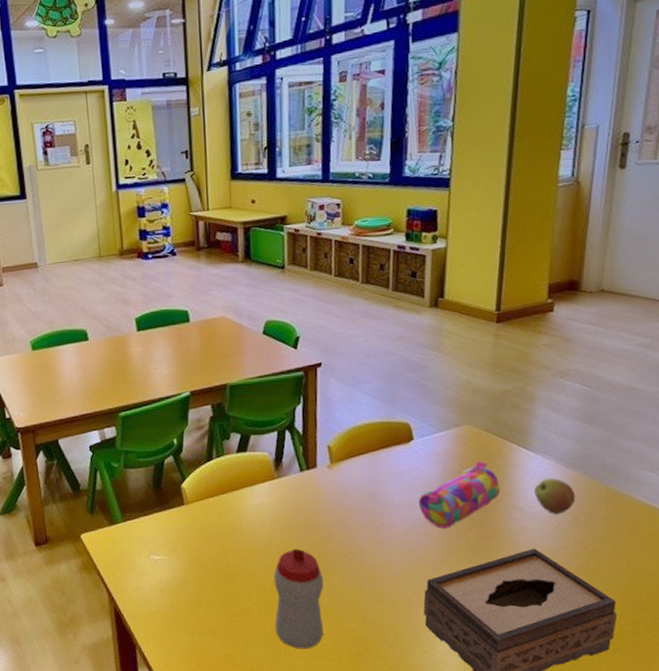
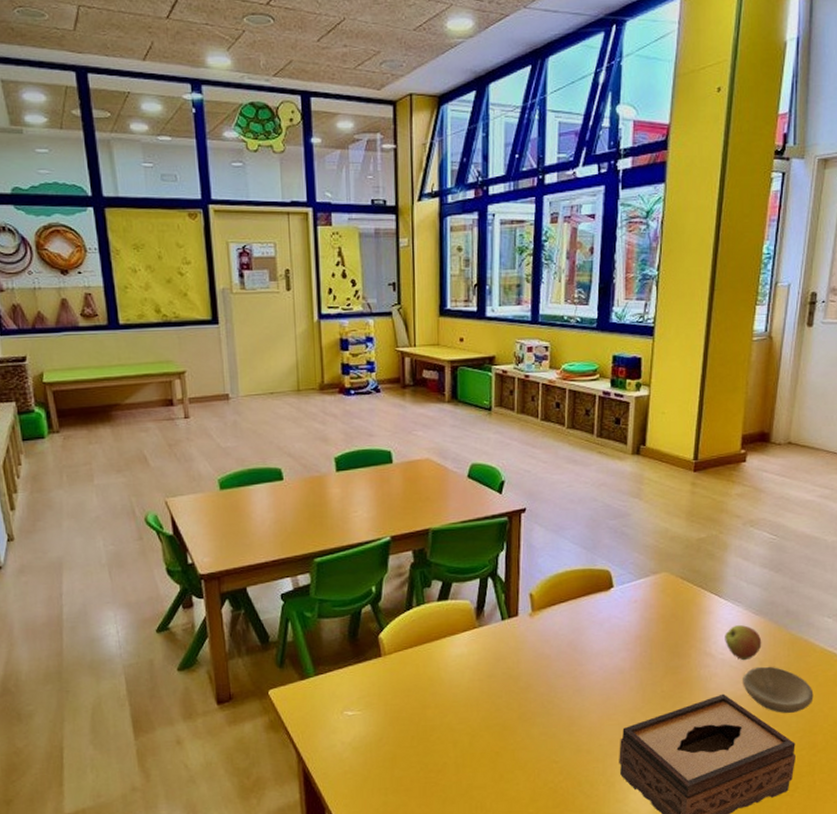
sippy cup: present [273,548,323,649] -> none [472,700,522,804]
pencil case: present [418,461,501,528] -> none [616,608,694,676]
bowl: none [555,521,636,570] -> present [743,666,814,713]

